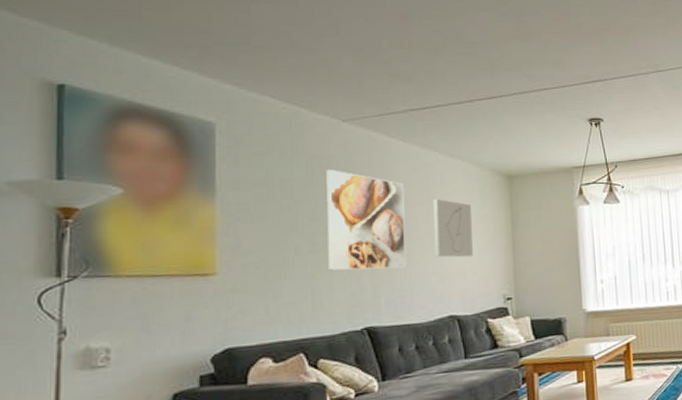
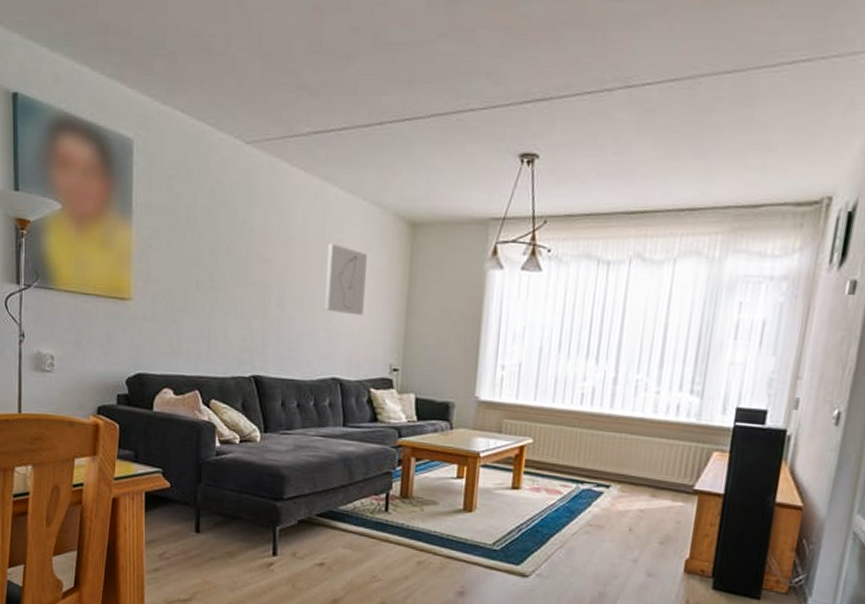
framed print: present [326,169,406,271] -> none [224,199,300,319]

